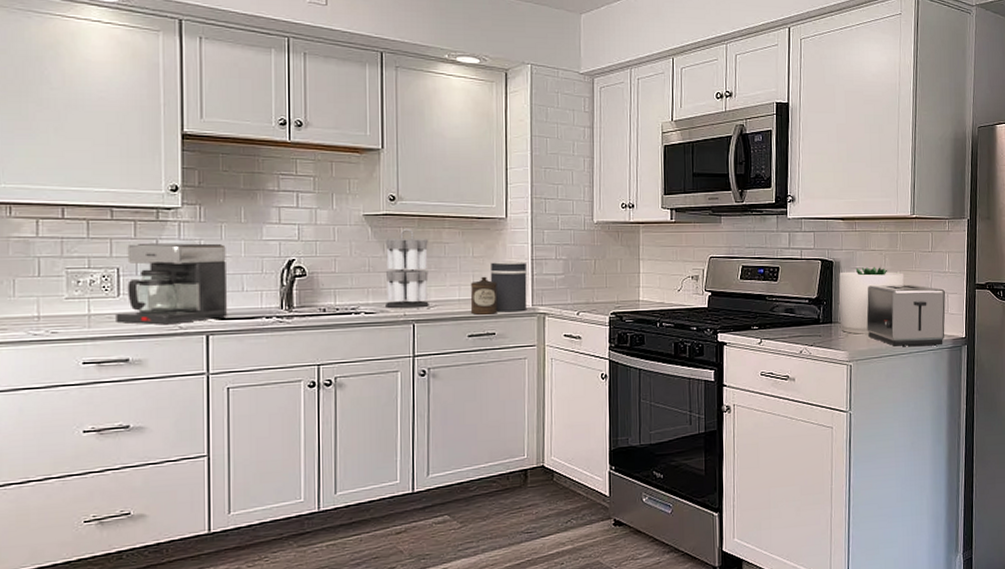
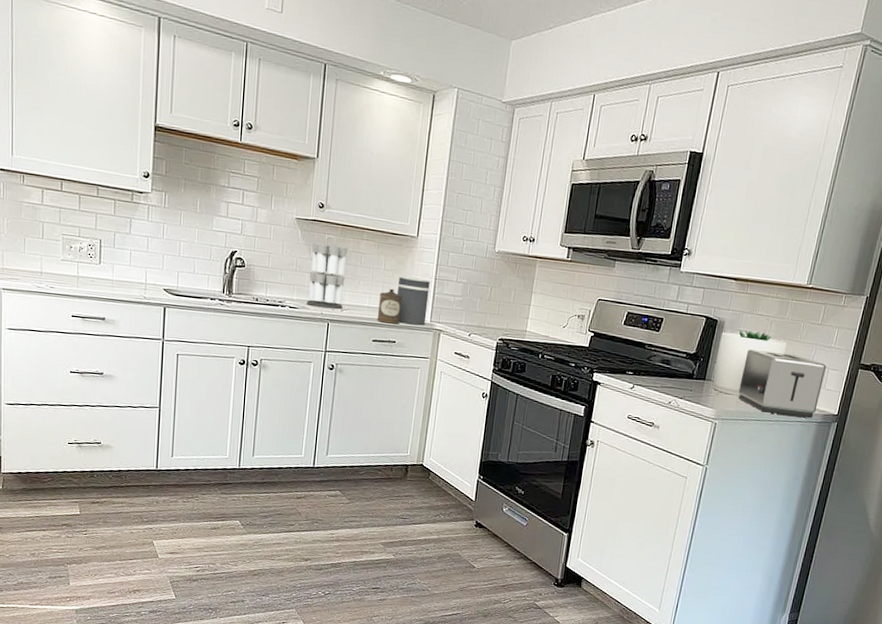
coffee maker: present [116,243,227,325] -> none [97,220,183,295]

